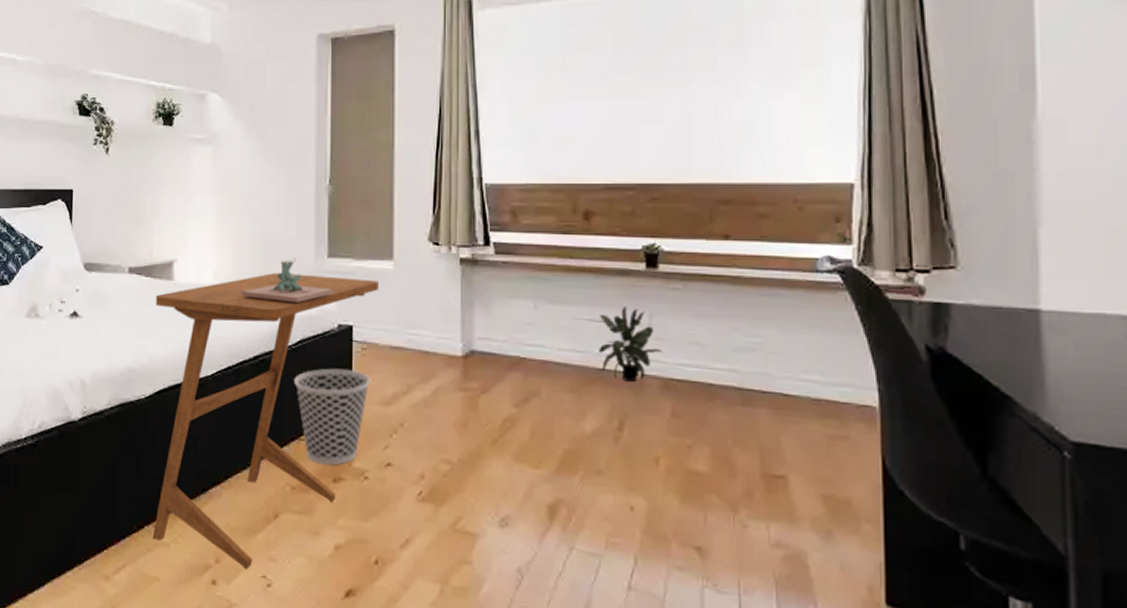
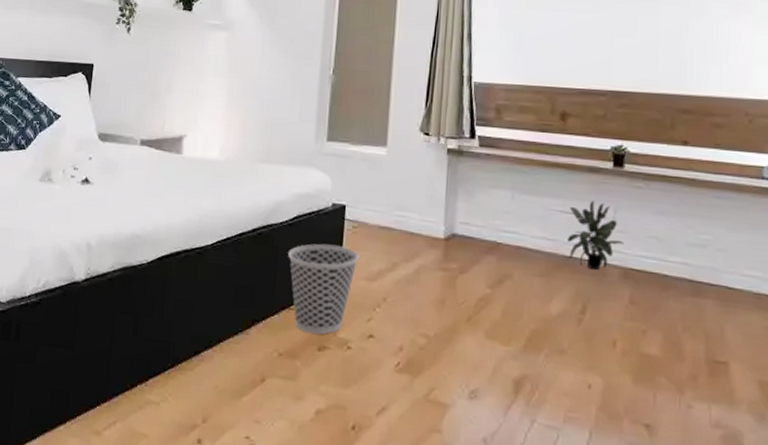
side table: present [152,273,378,569] -> none [144,152,372,429]
architectural model: present [241,257,334,302] -> none [245,139,330,181]

